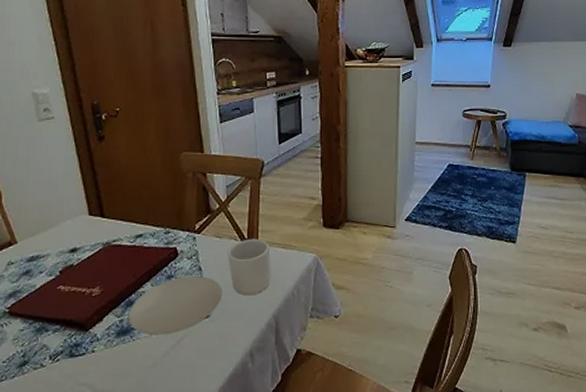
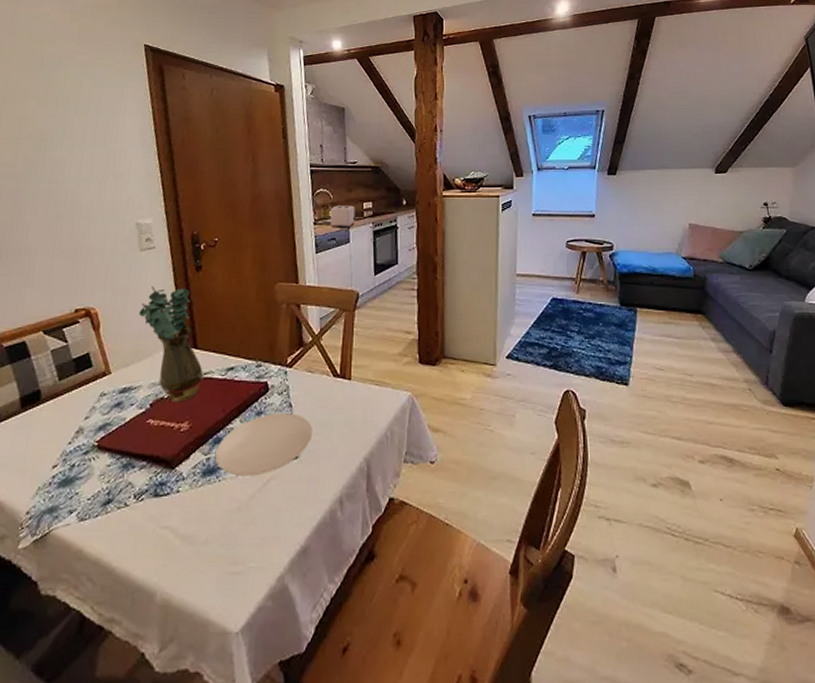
vase: none [42,154,112,269] -> present [139,284,203,402]
mug: present [228,238,271,296] -> none [319,374,364,436]
toaster: none [233,75,260,98] -> present [330,205,356,228]

